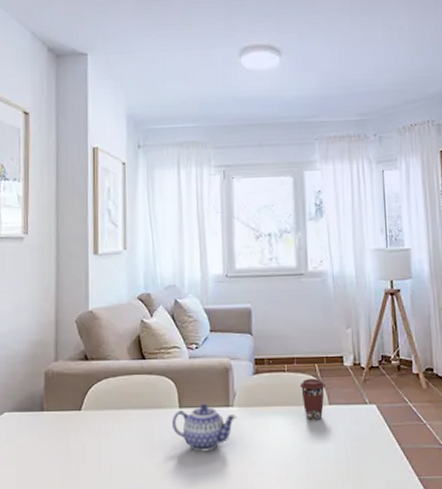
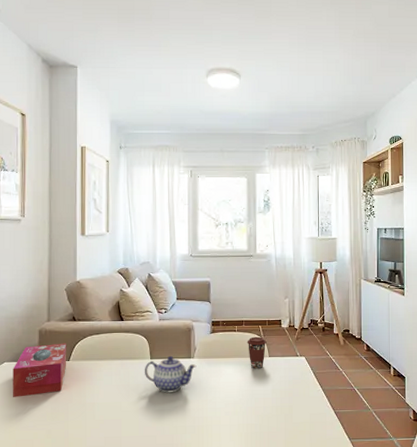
tissue box: none [14,388,78,456] -> present [13,343,67,397]

